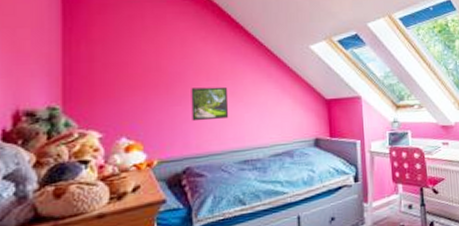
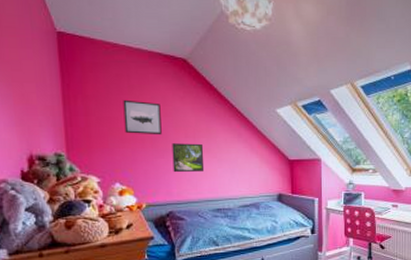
wall art: none [135,42,179,80] -> present [123,99,162,135]

